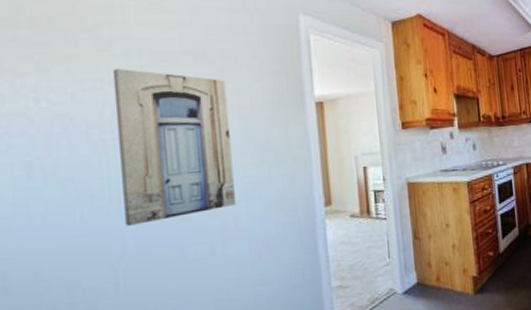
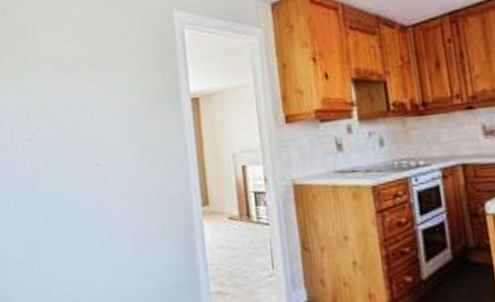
wall art: present [112,68,236,226] -> none [27,79,120,213]

